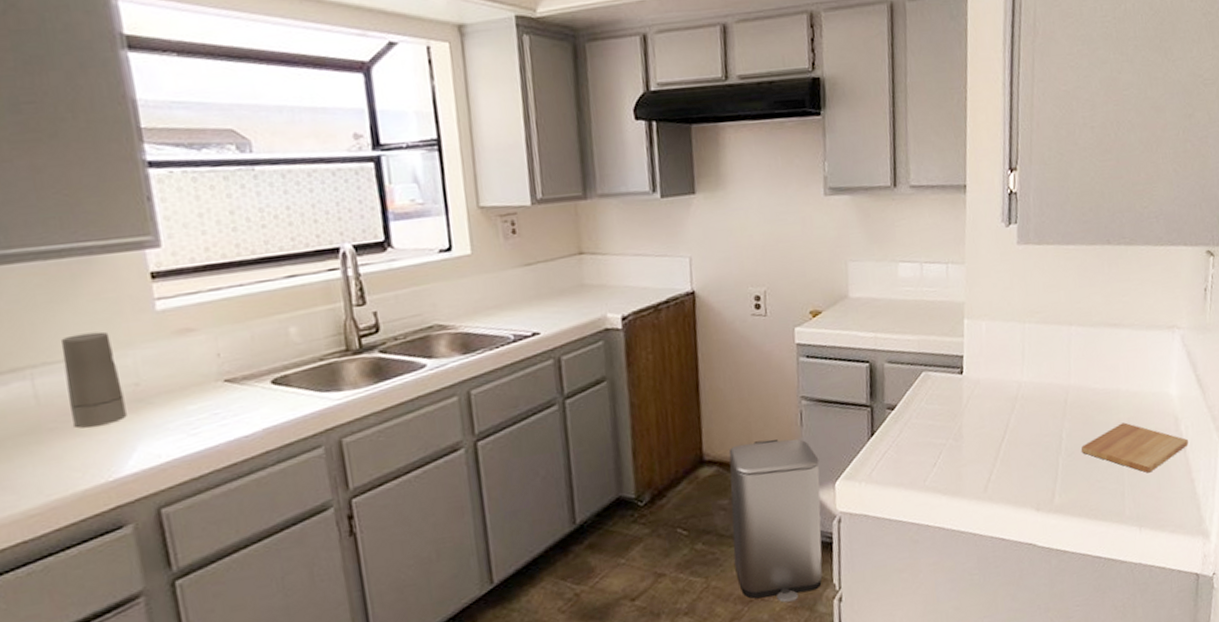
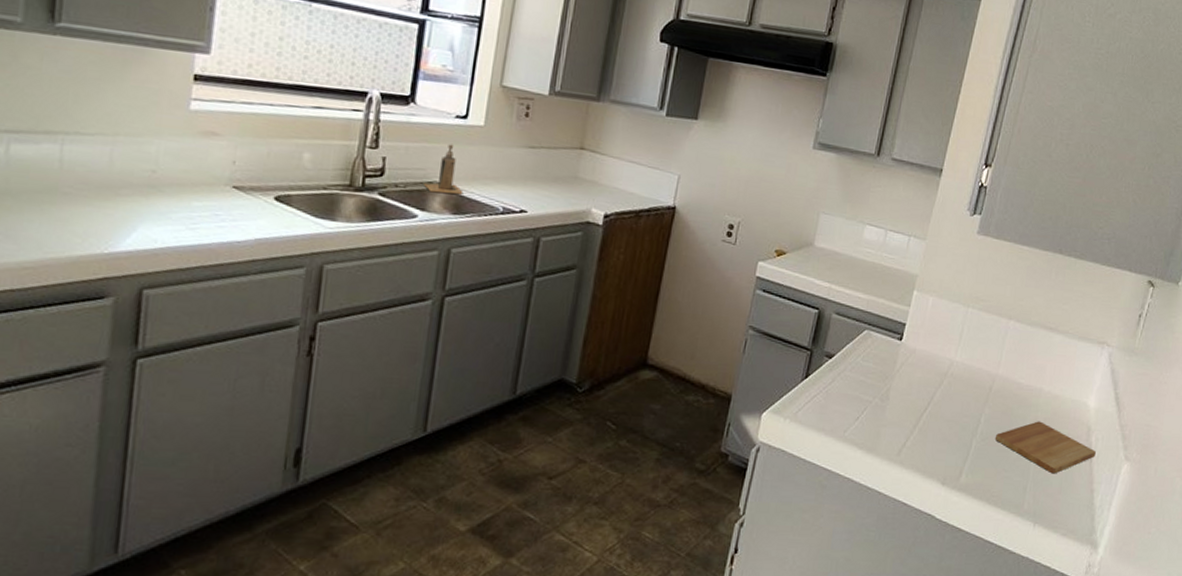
canister: present [61,331,127,429] -> none [87,113,142,202]
soap dispenser: none [424,281,468,337] -> present [424,144,464,195]
pedal bin: present [728,438,823,603] -> none [651,356,753,517]

